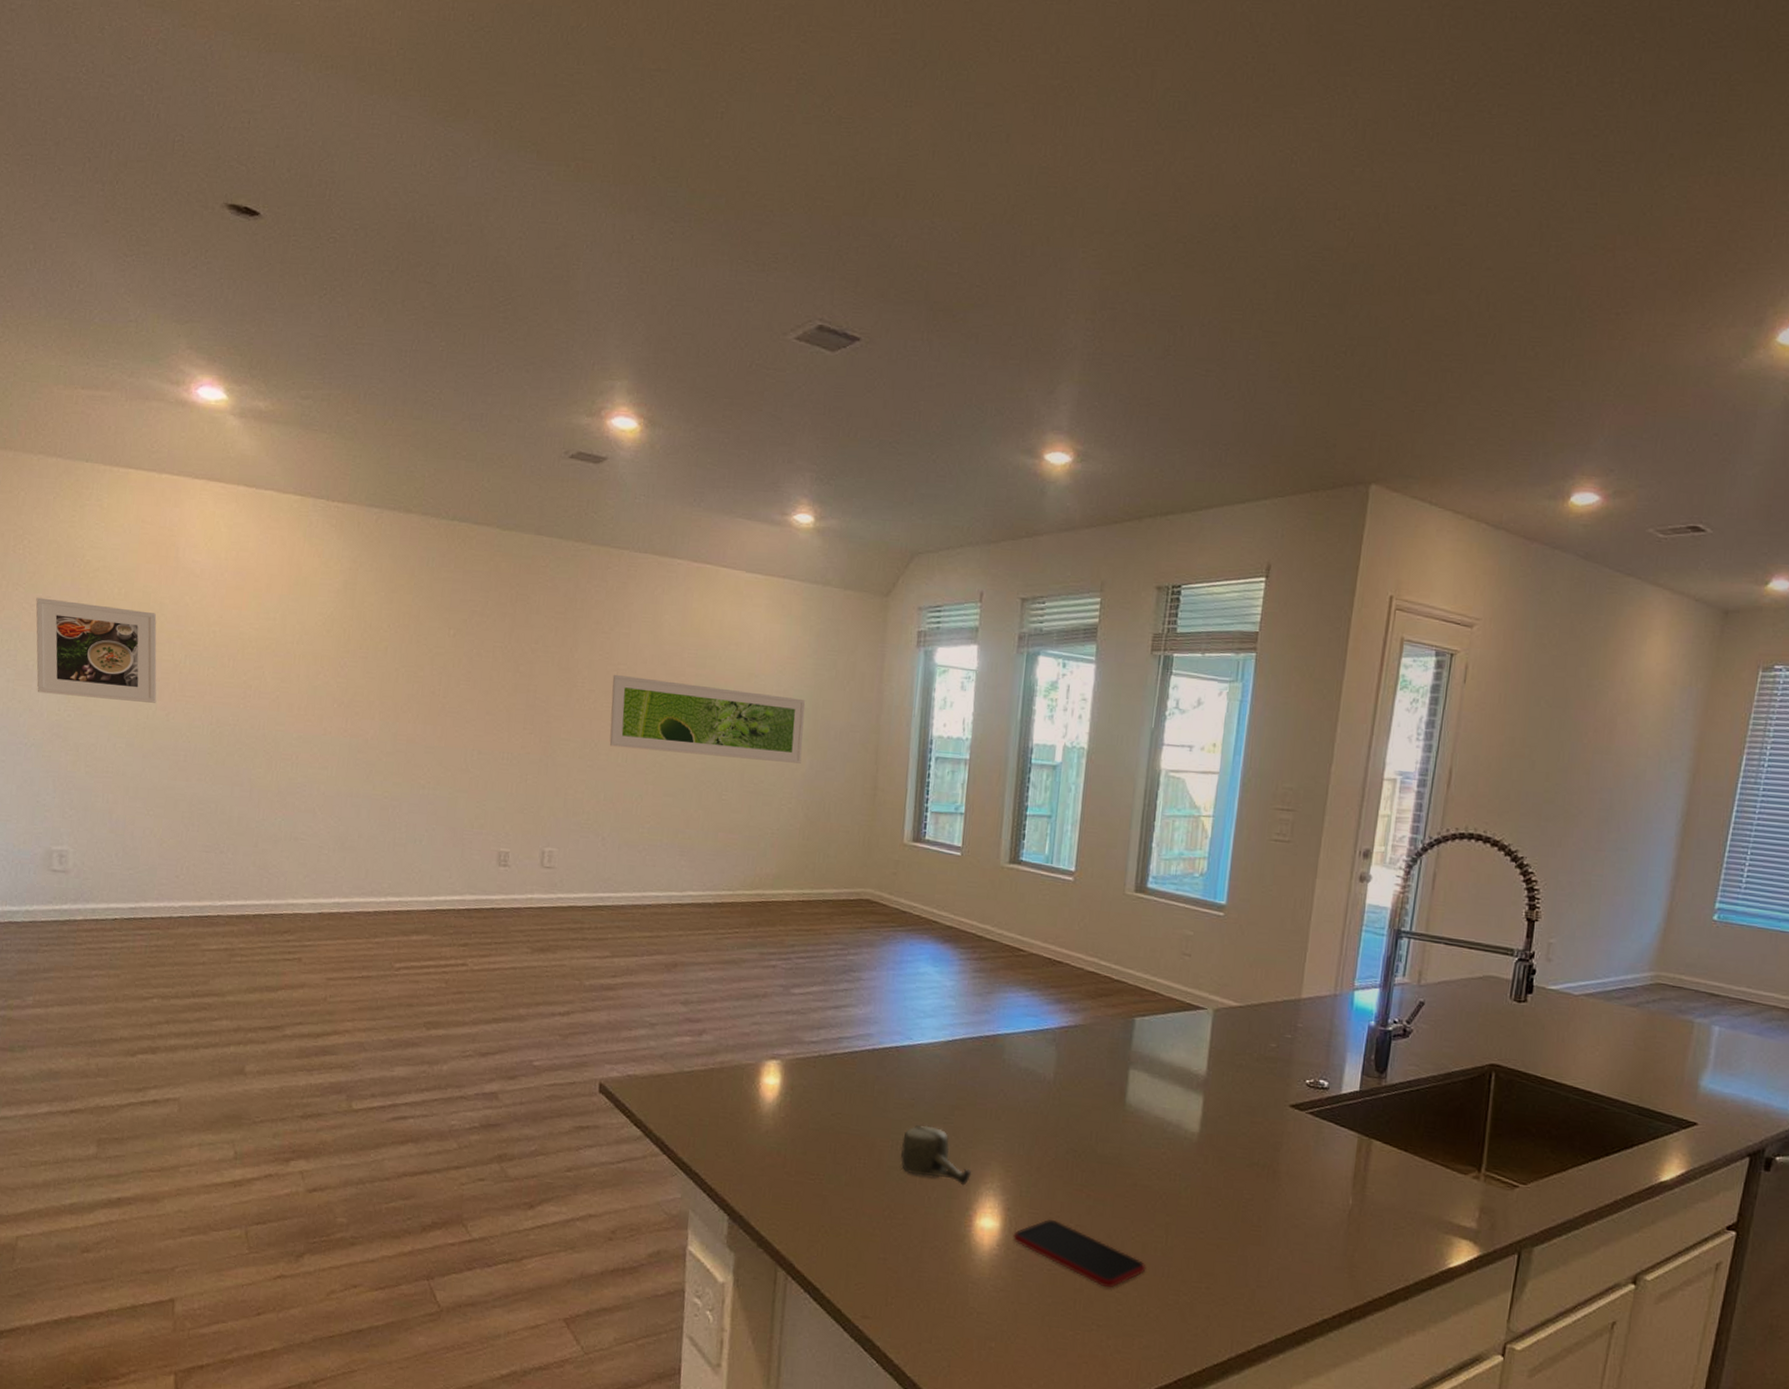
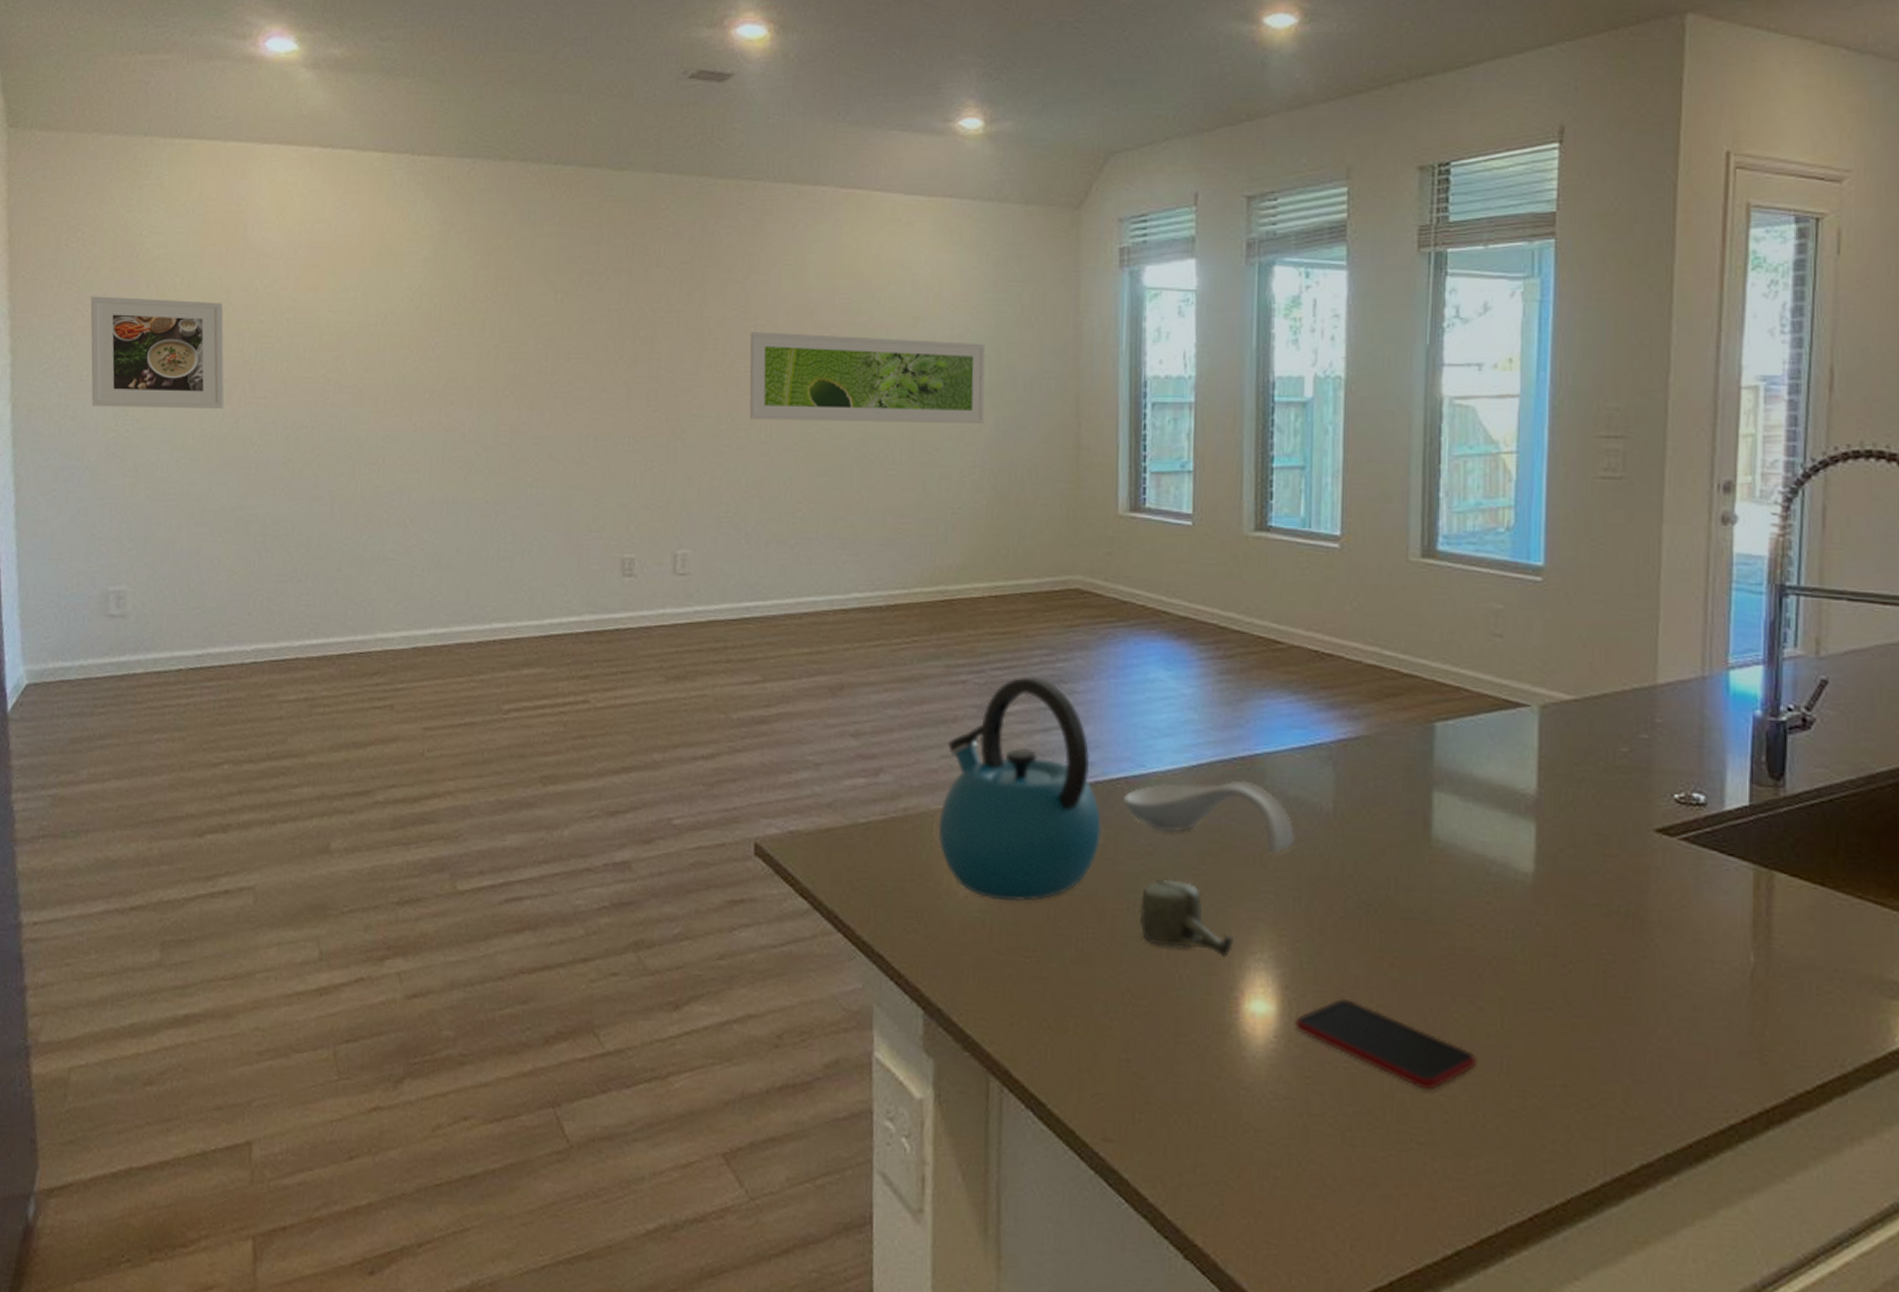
kettle: none [747,965,876,1138] -> present [938,676,1101,902]
spoon rest: none [893,1052,1024,1111] -> present [1123,780,1296,855]

